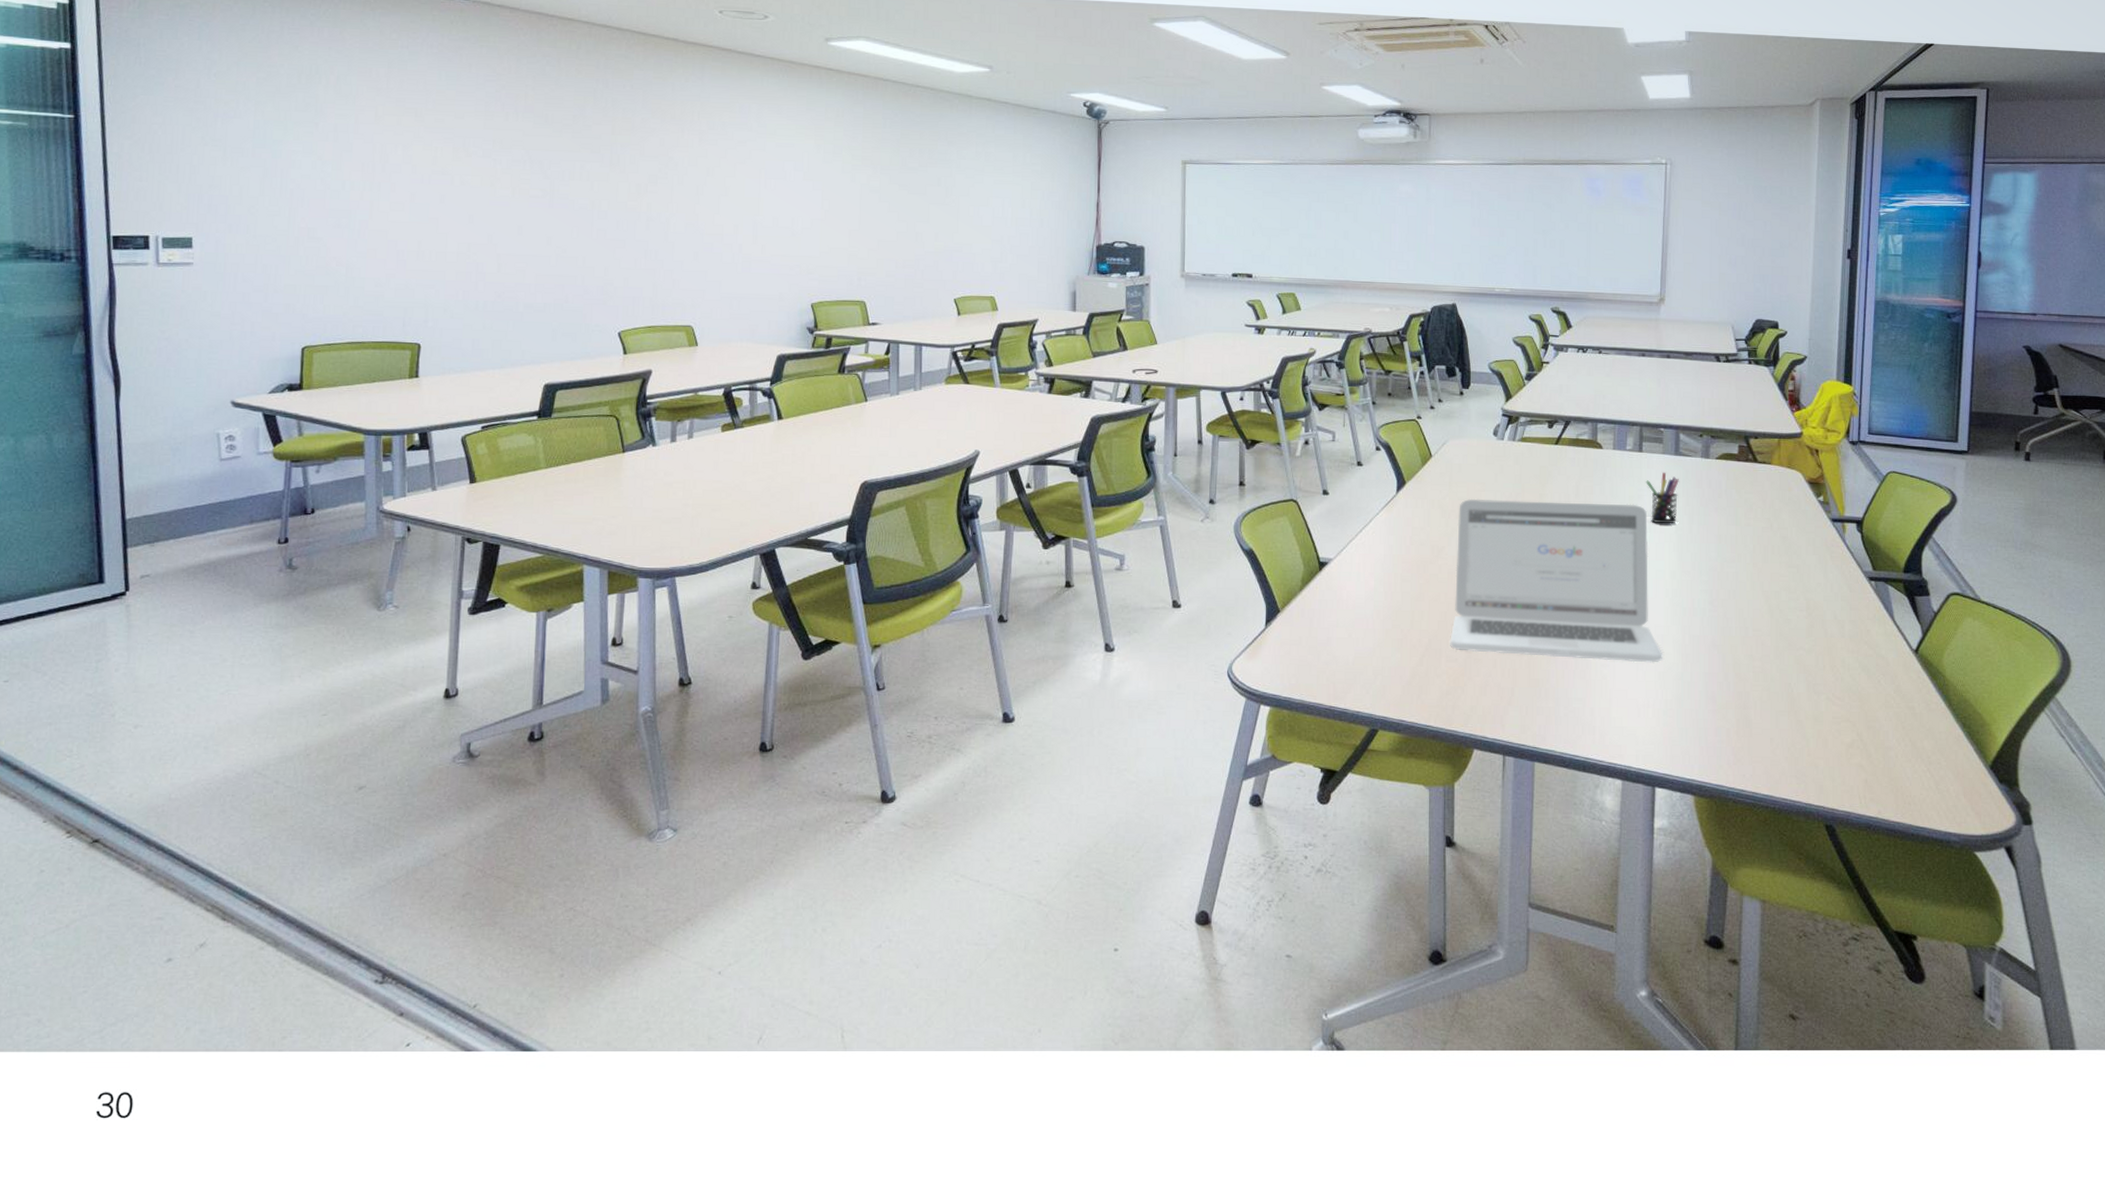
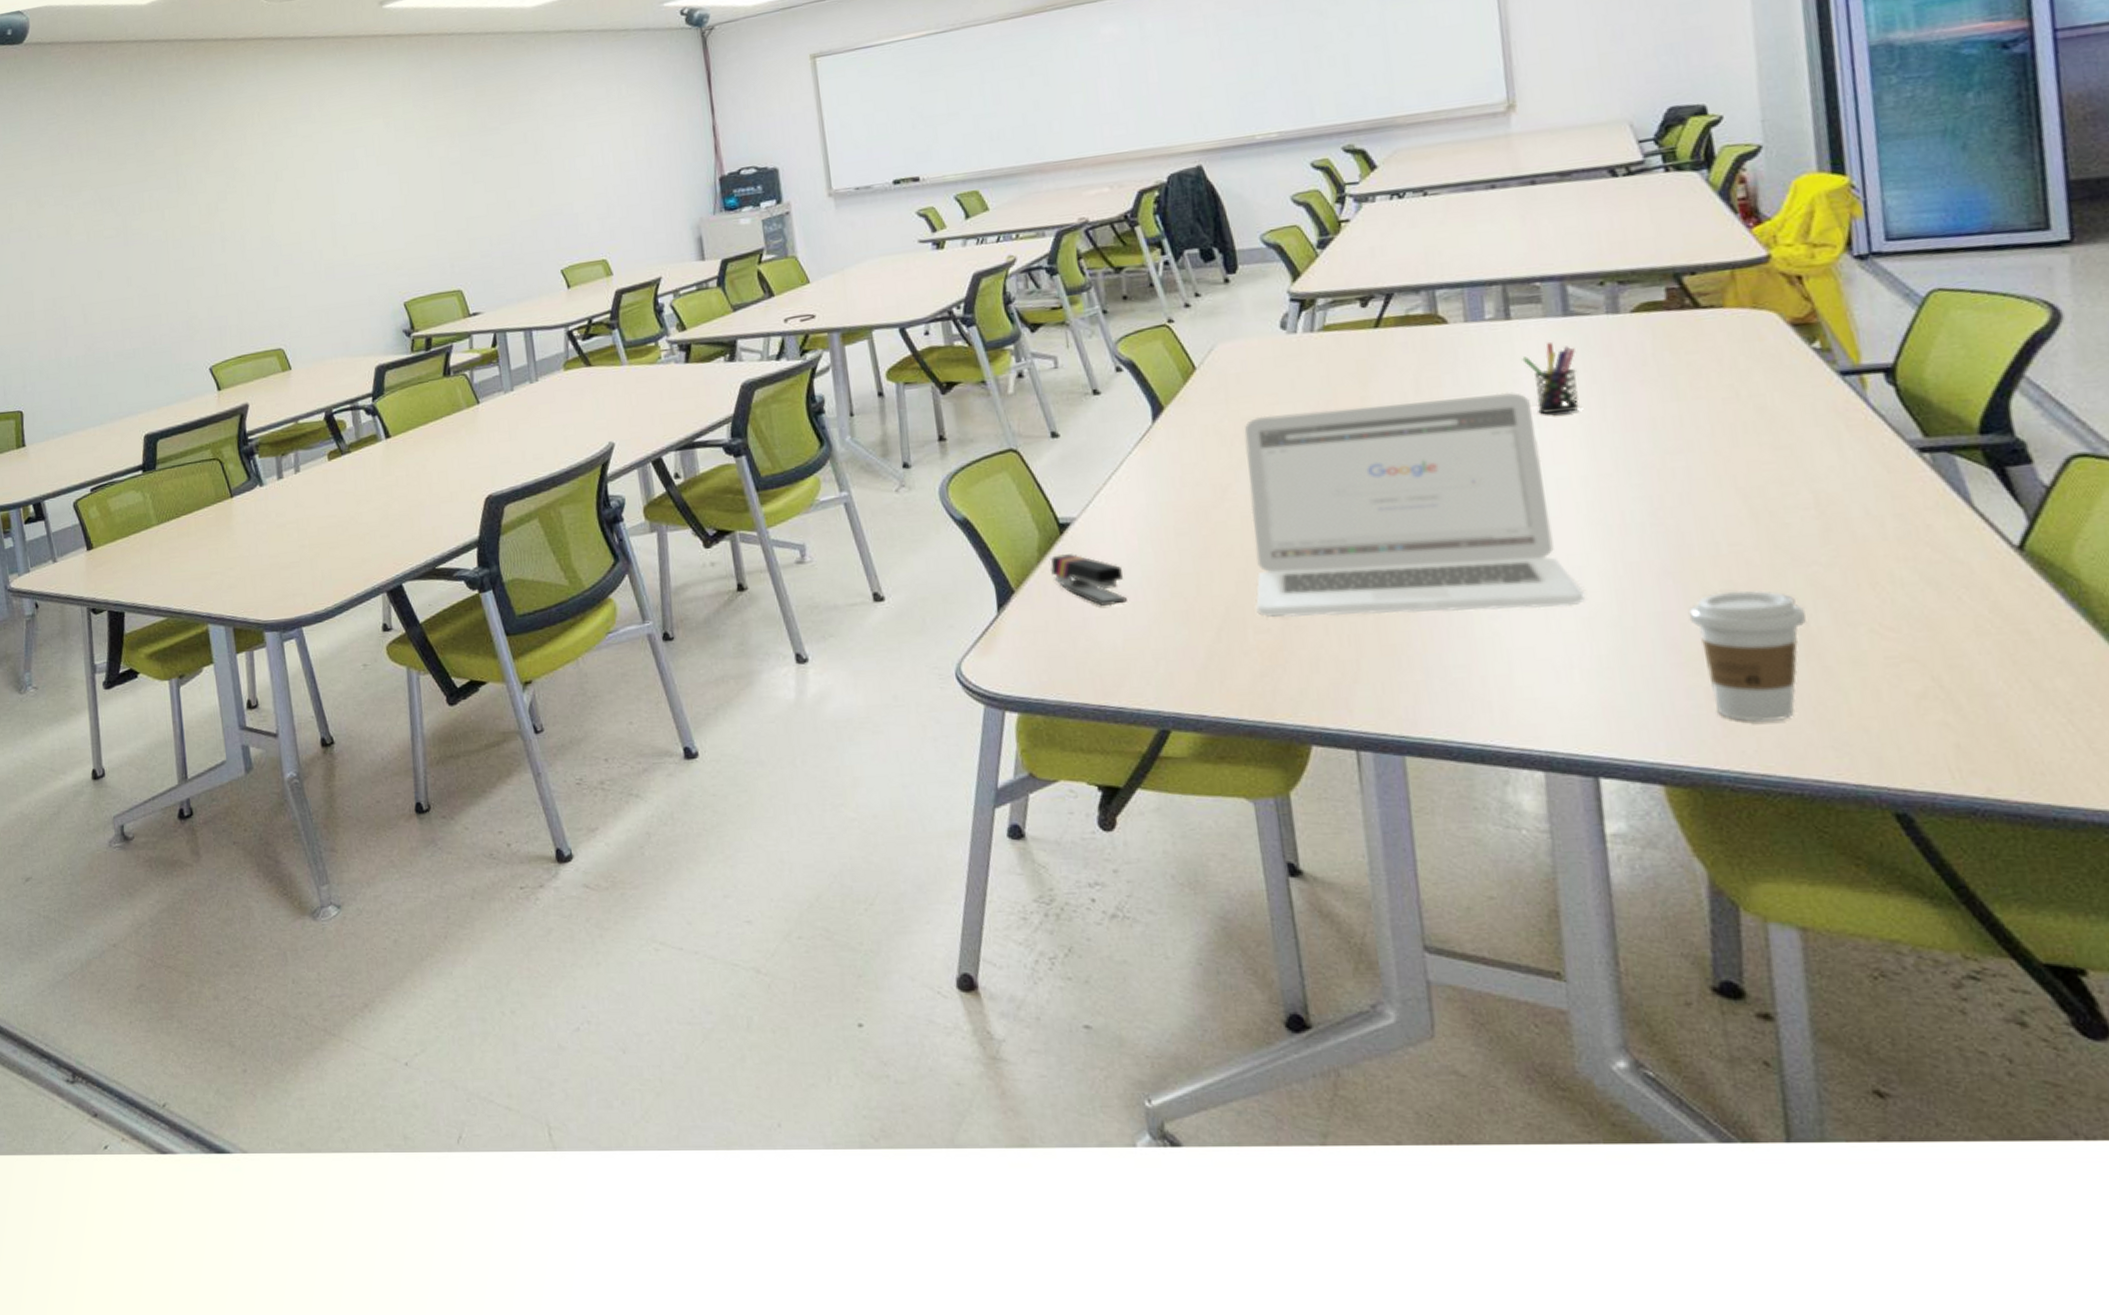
stapler: none [1309,586,1361,630] -> present [1050,554,1127,606]
coffee cup: none [1725,662,1792,756] -> present [1690,589,1806,723]

